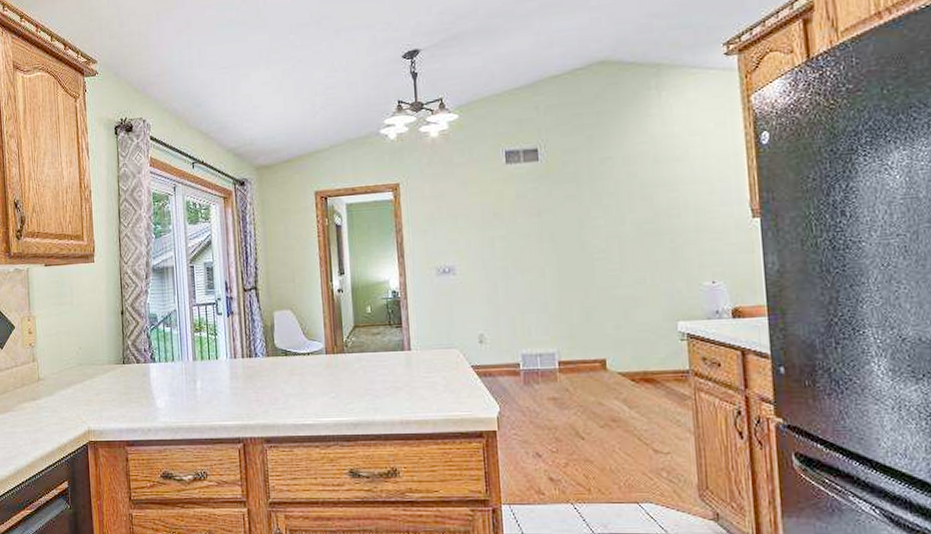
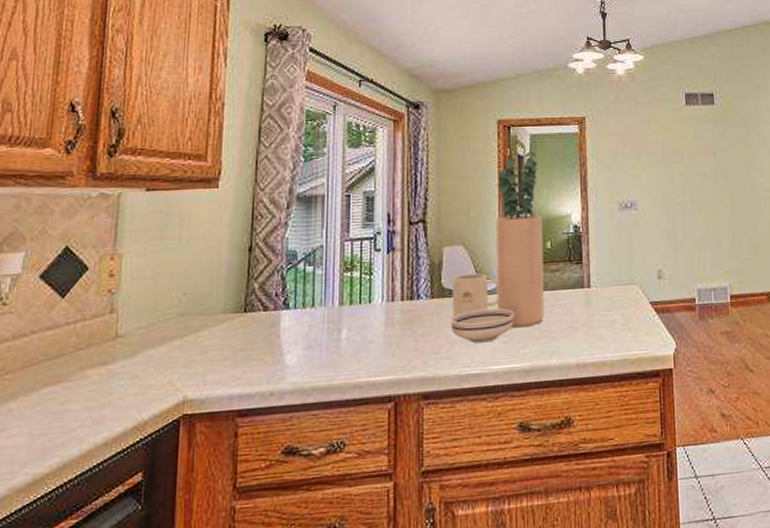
mug: none [283,335,326,374] -> present [452,273,499,317]
bowl: none [284,367,341,397] -> present [450,308,515,343]
vase: none [318,212,368,385] -> present [495,143,544,328]

